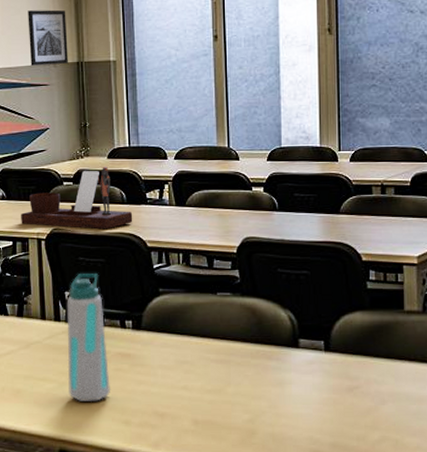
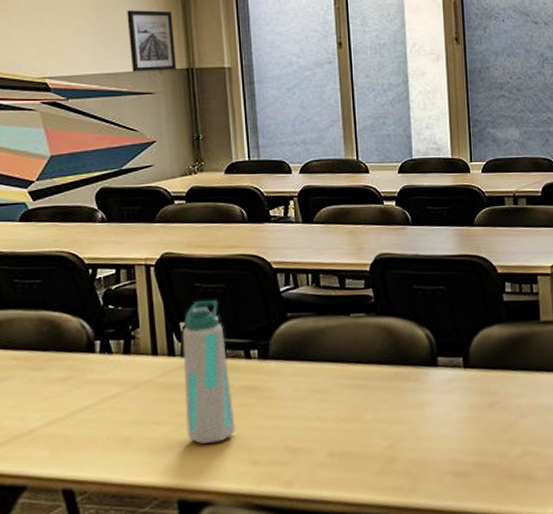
desk organizer: present [21,166,133,230] -> none [125,182,256,252]

